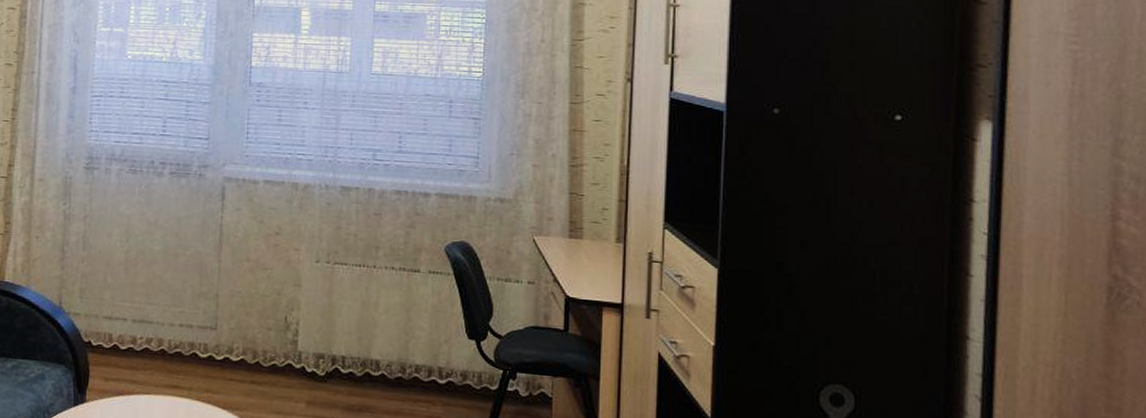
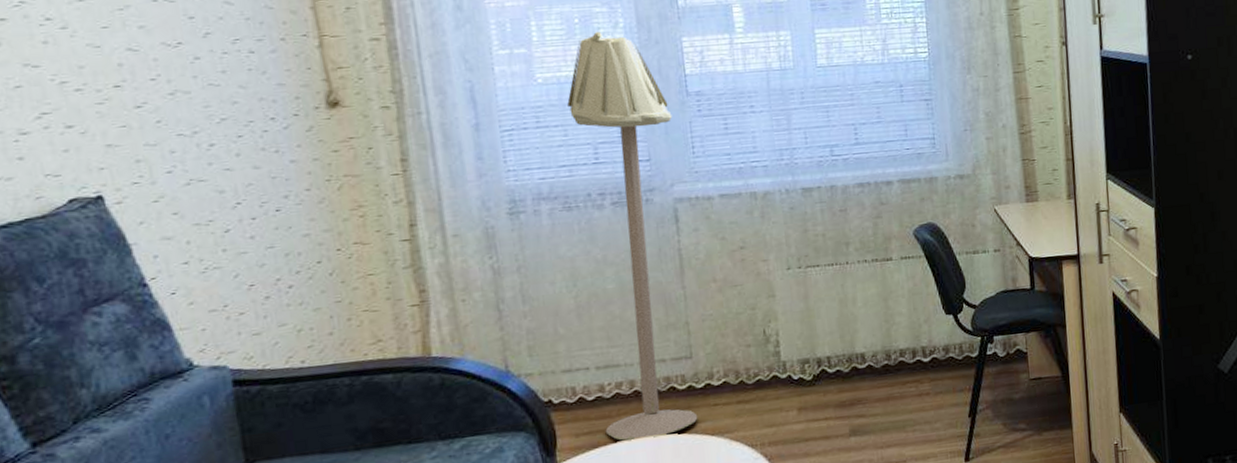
floor lamp: none [130,19,234,399] -> present [567,31,698,441]

